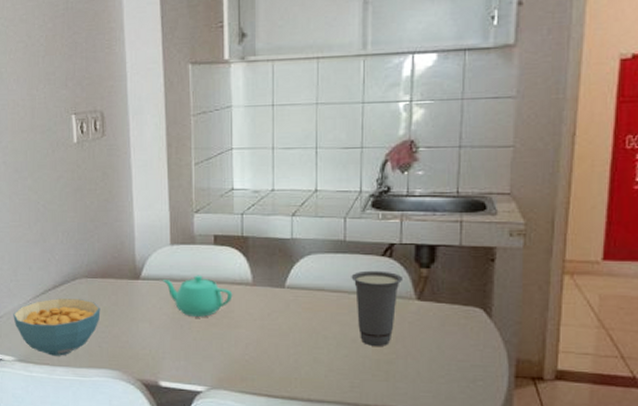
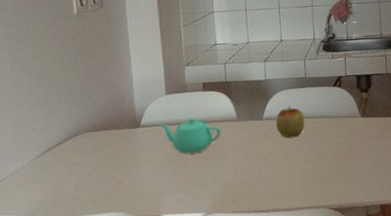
cereal bowl: present [13,298,101,356] -> none [16,151,104,209]
apple: none [301,274,338,315] -> present [276,105,305,138]
cup: present [351,270,404,346] -> none [312,97,351,158]

